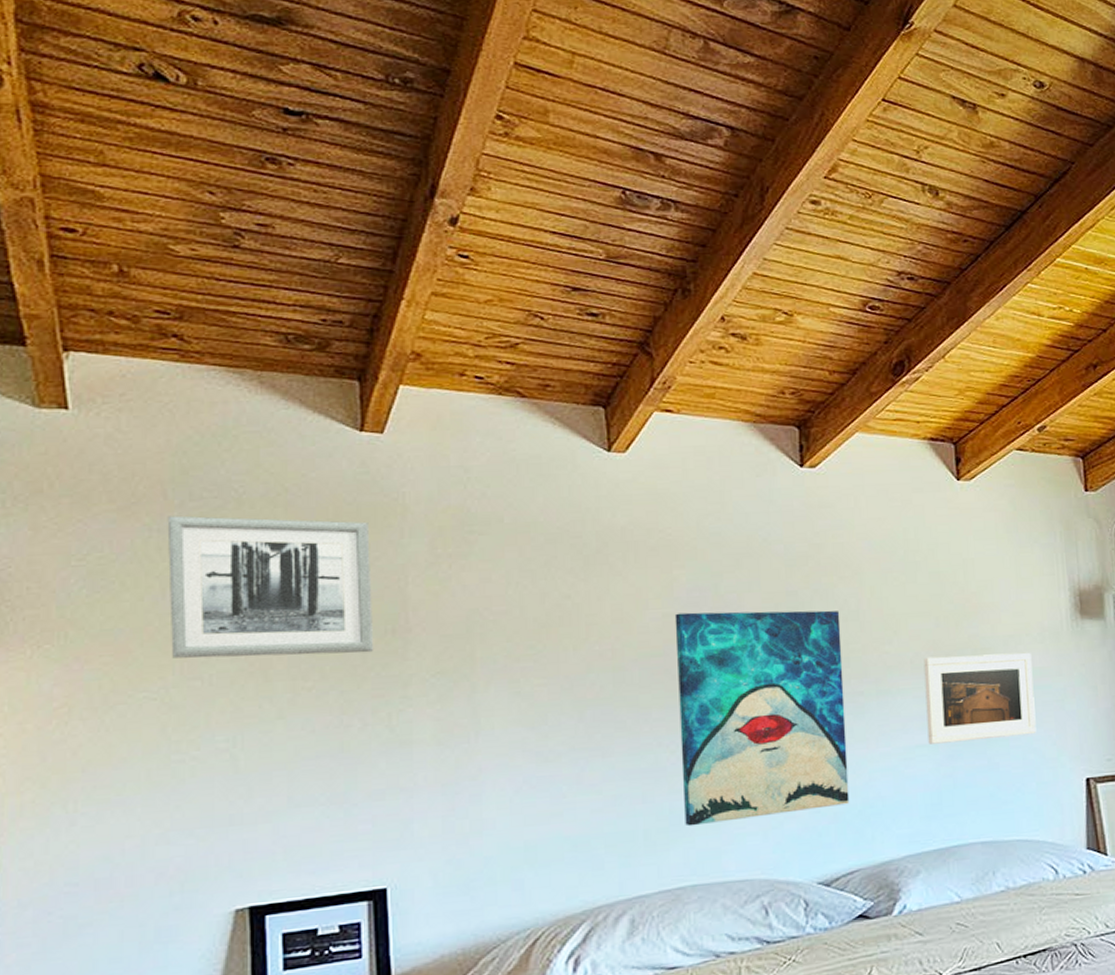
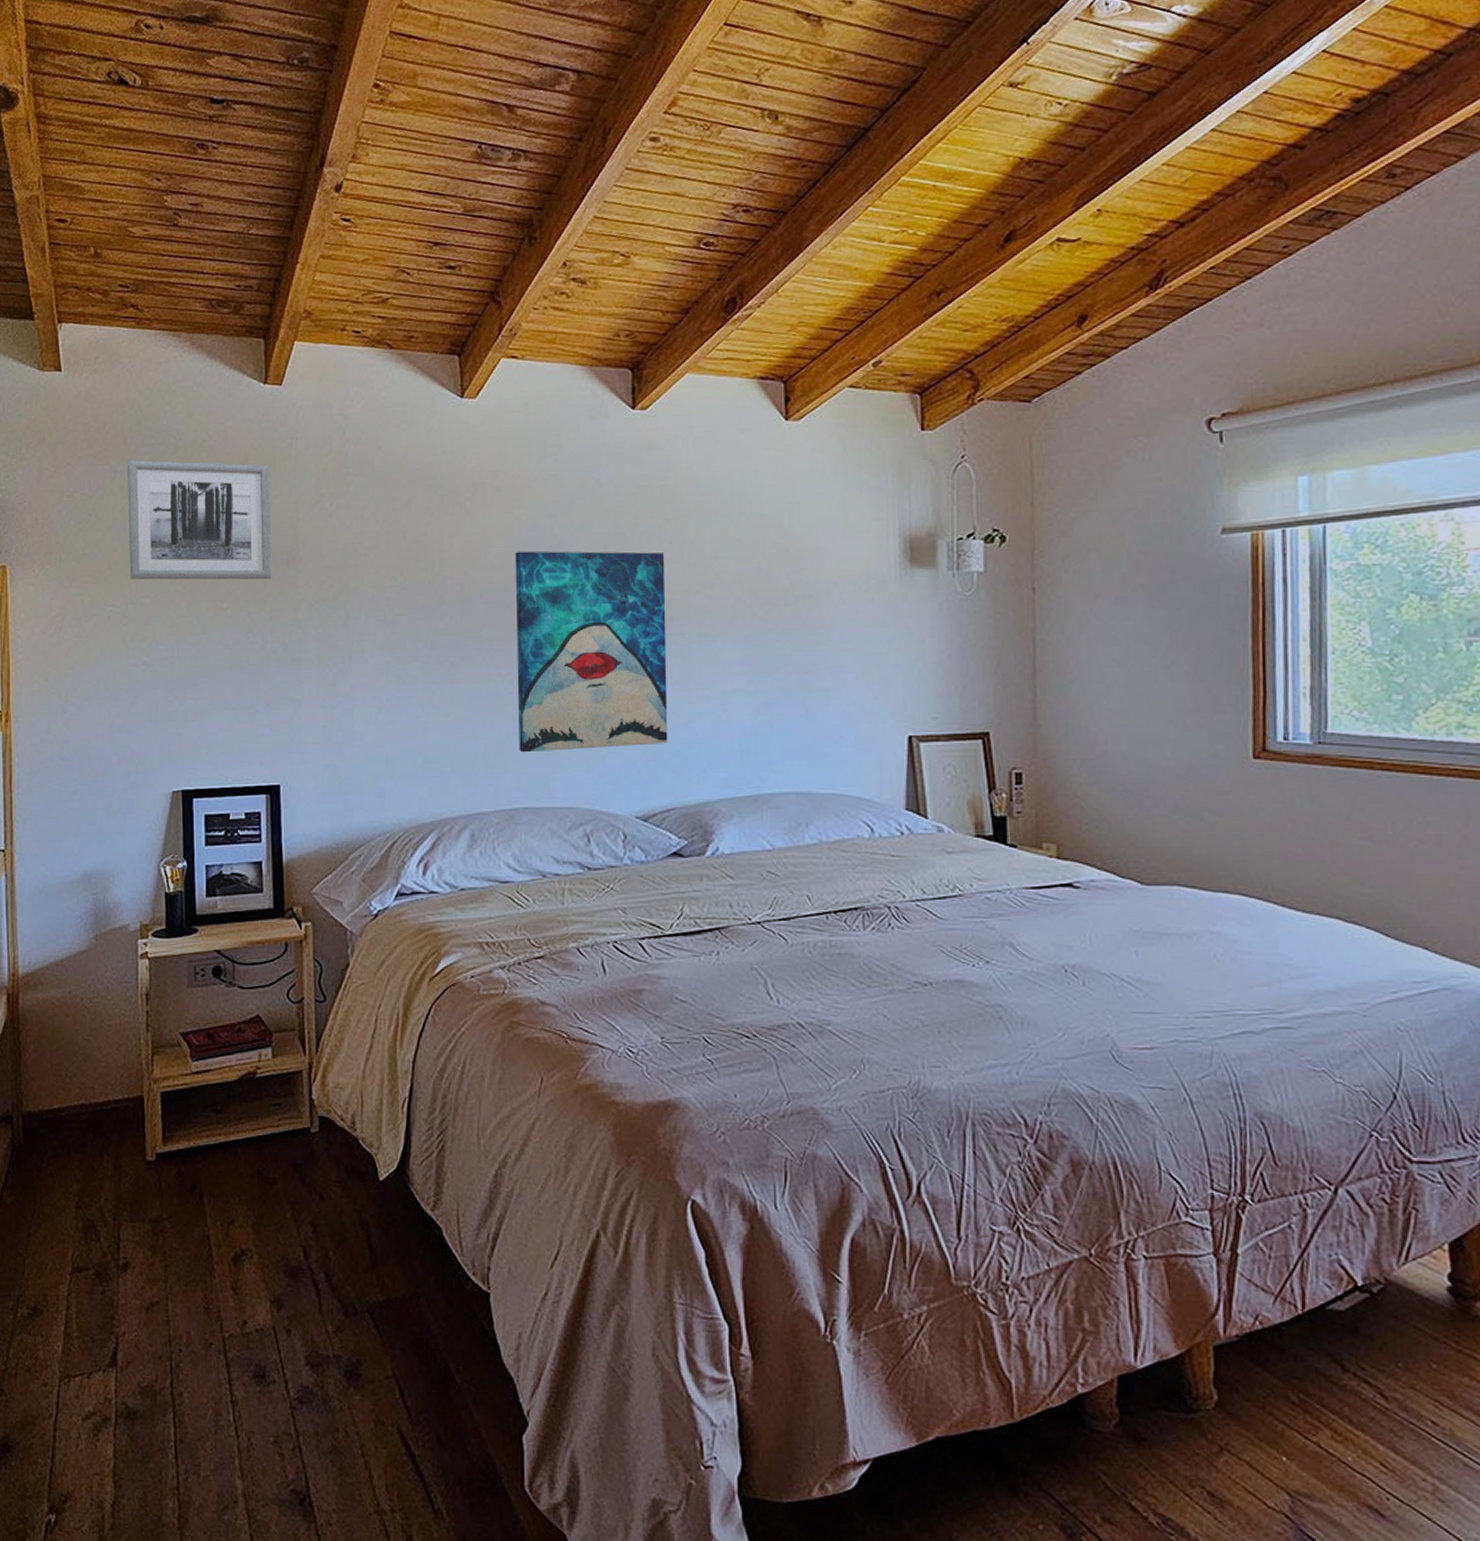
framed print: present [923,652,1037,744] -> none [744,601,857,690]

